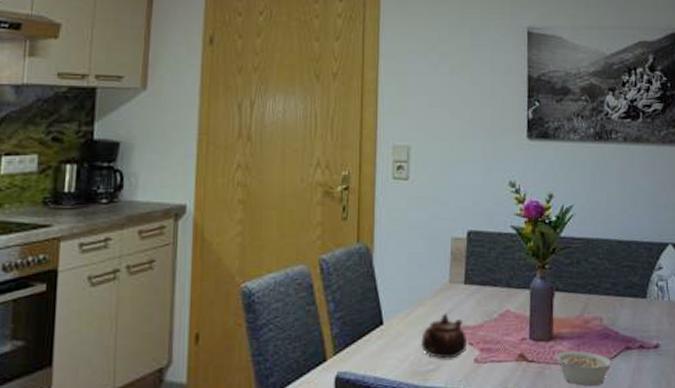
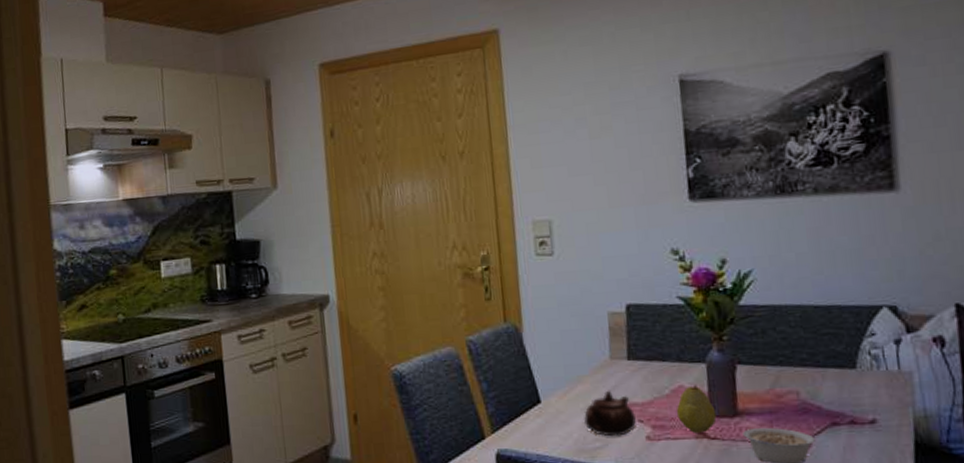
fruit: none [503,308,535,356] -> present [677,384,717,433]

